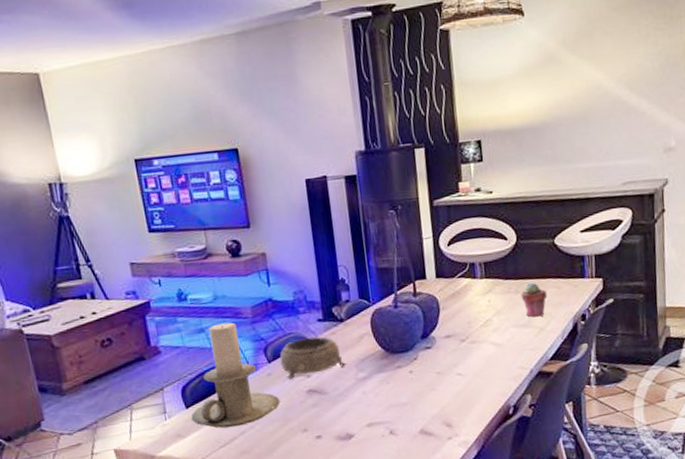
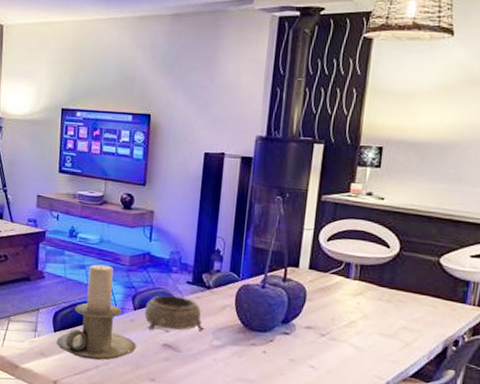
potted succulent: present [520,282,548,318] -> none [392,295,422,332]

